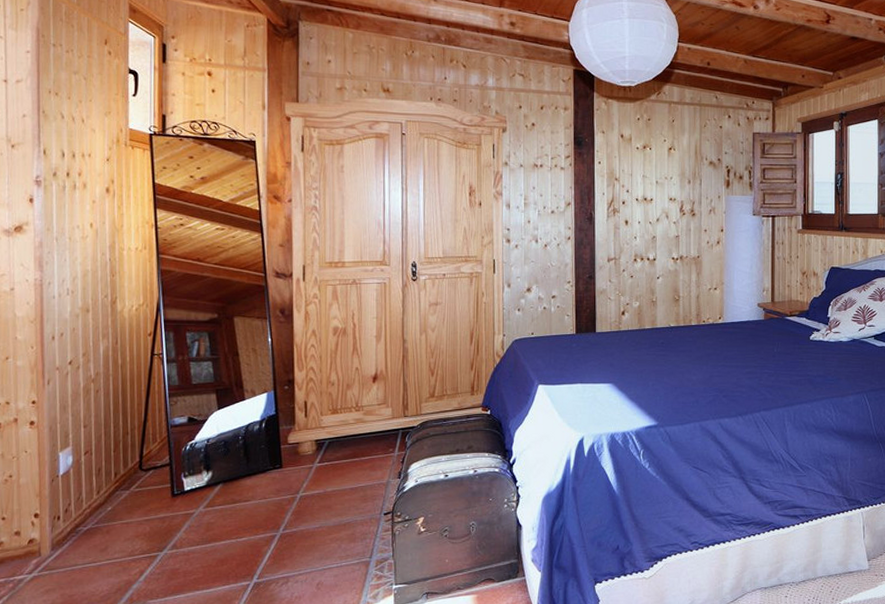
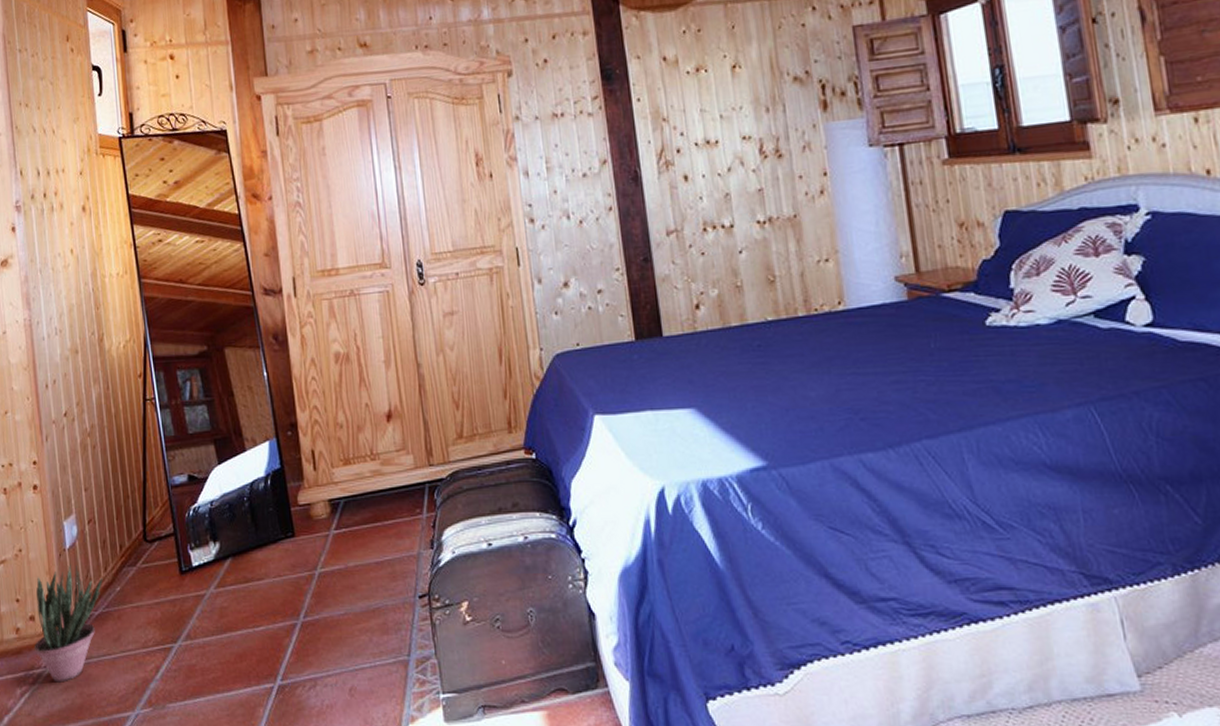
potted plant: none [17,487,95,586] -> present [34,563,103,683]

